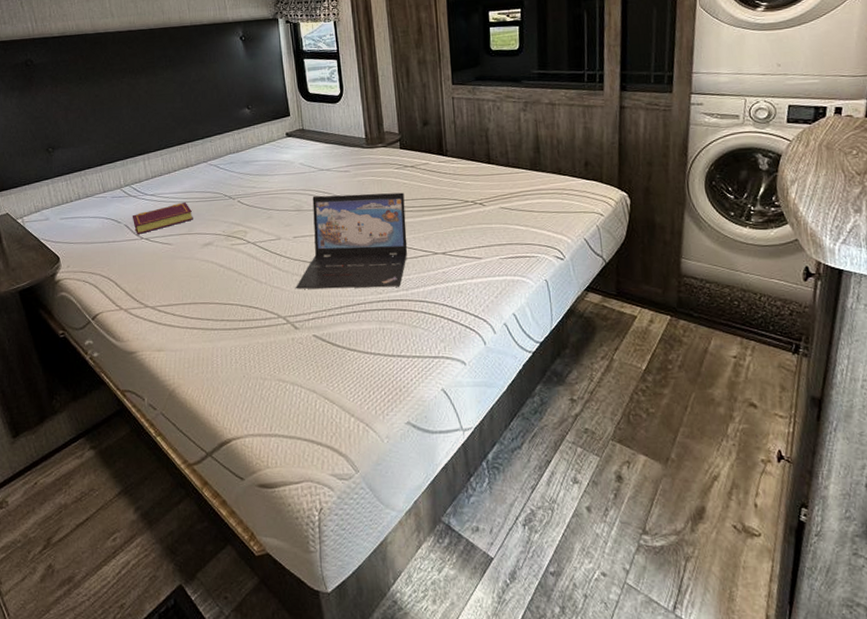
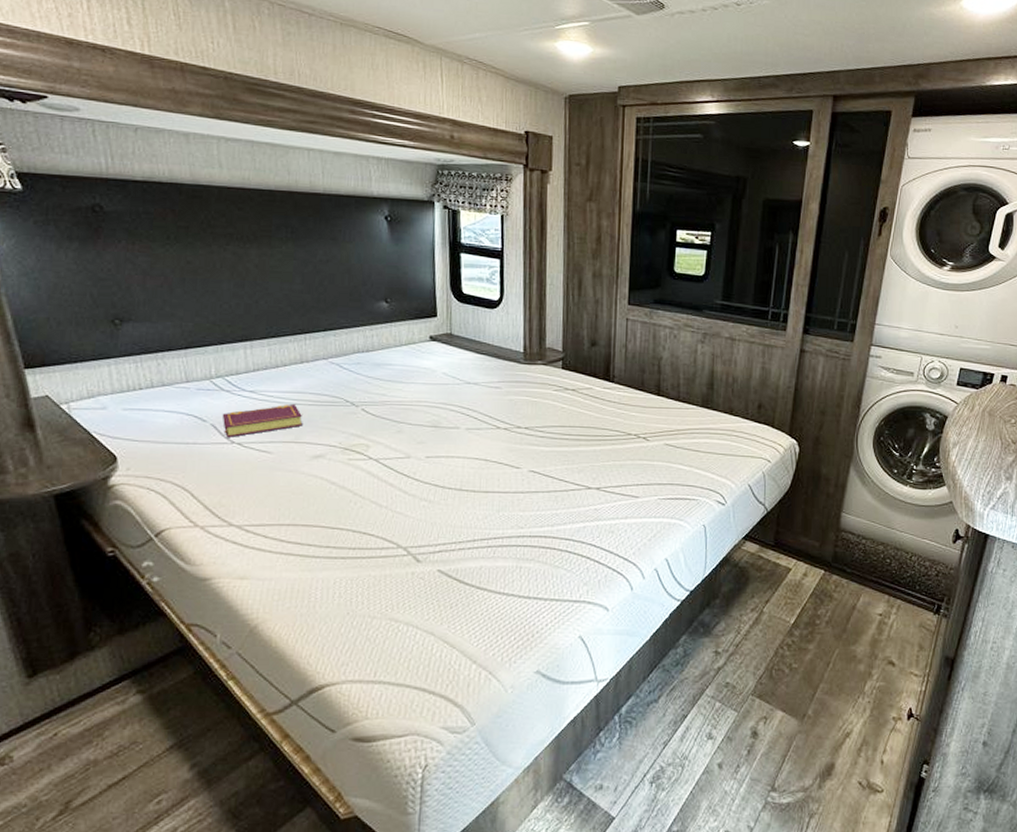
laptop: present [295,192,408,289] -> none [421,411,561,522]

